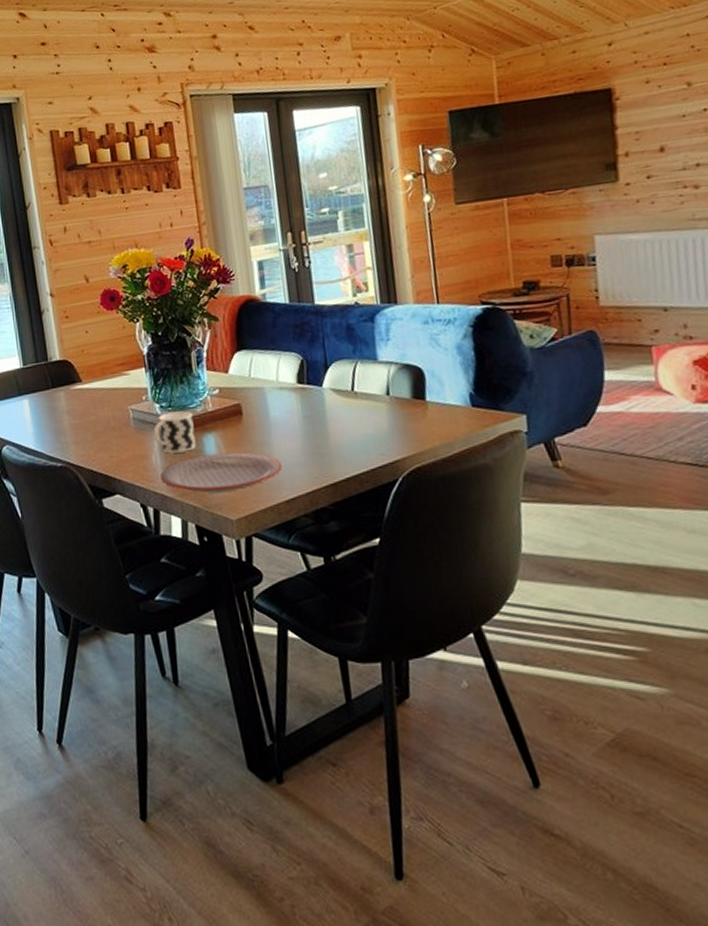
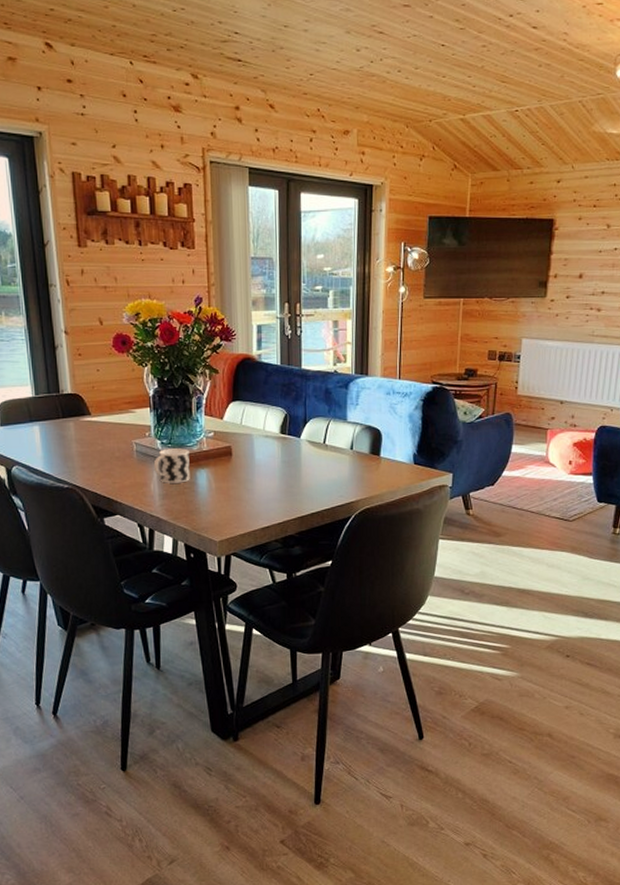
plate: present [160,452,283,493] -> none [157,486,262,518]

